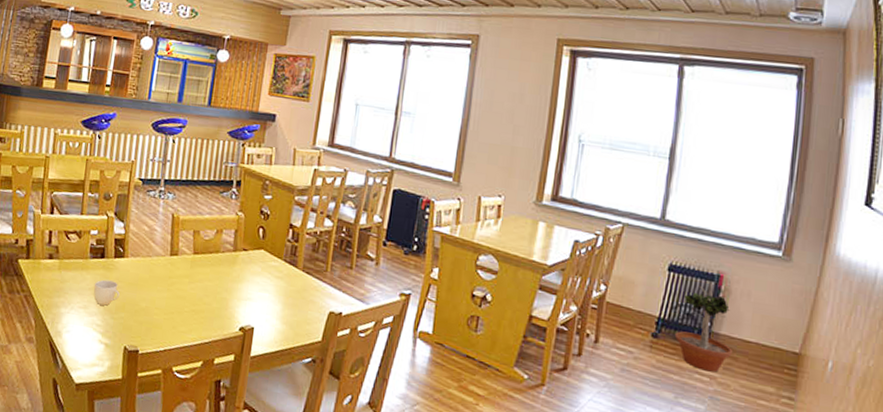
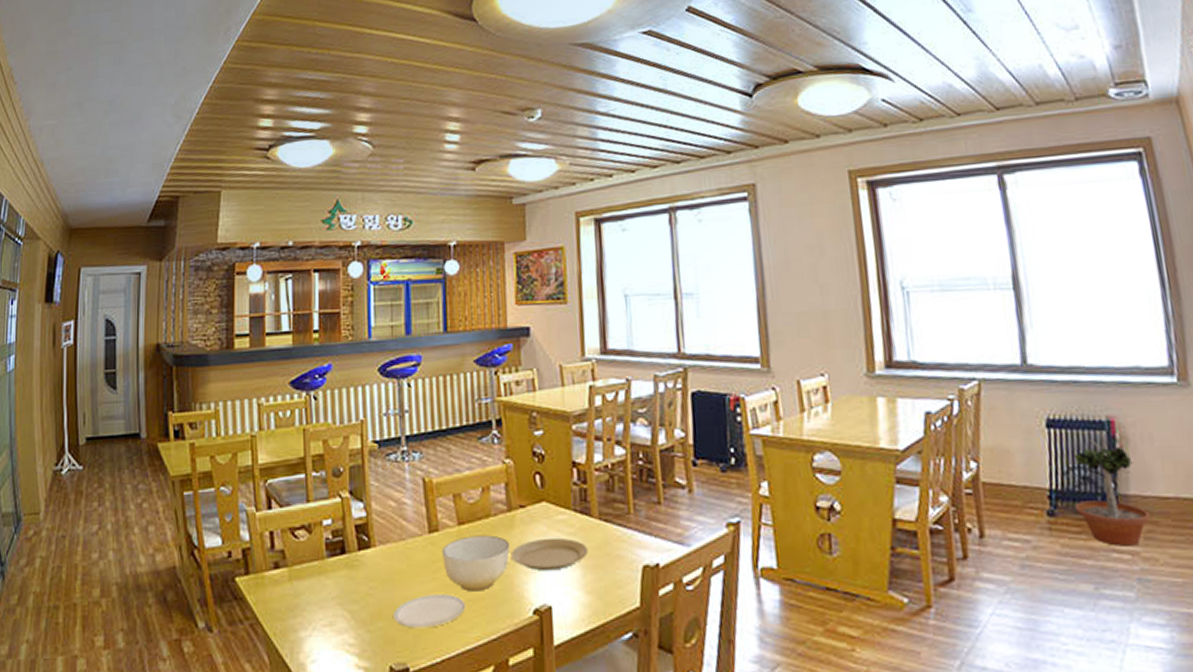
cup: present [93,279,120,306] -> none [337,581,372,617]
plate: none [133,300,189,325] -> present [393,594,466,629]
bowl: none [177,263,231,306] -> present [441,535,510,592]
plate: none [229,276,290,302] -> present [511,537,588,571]

